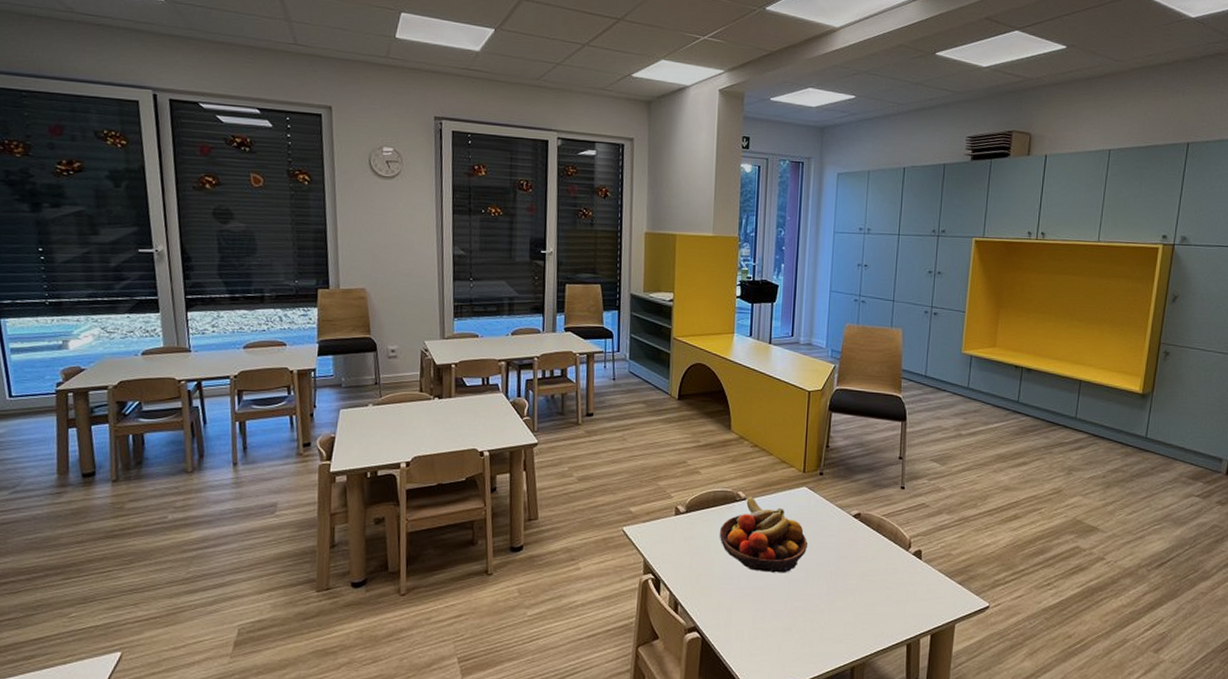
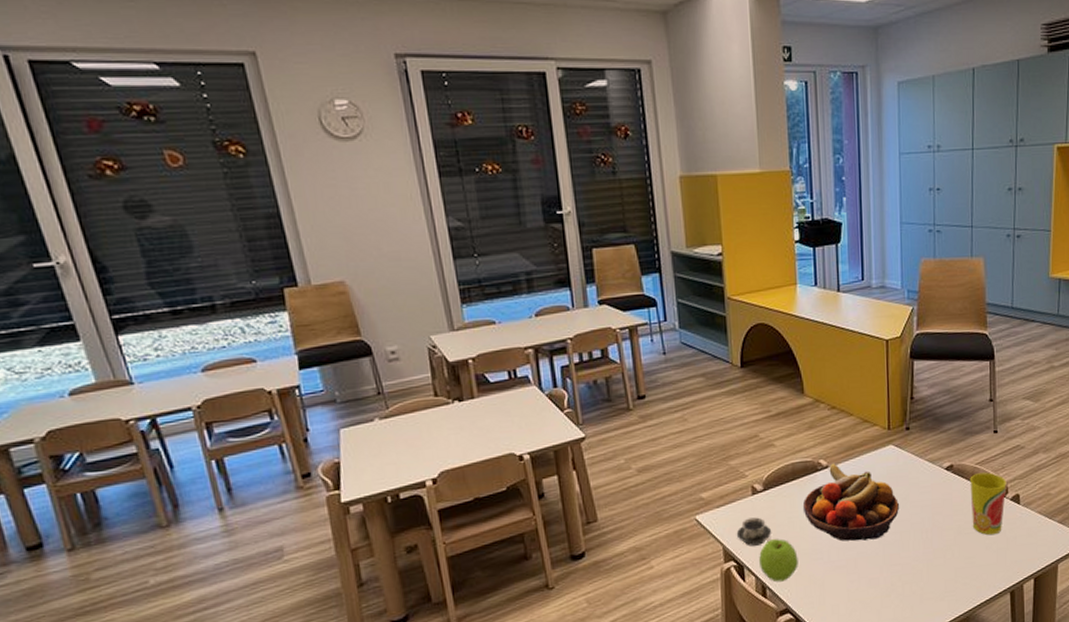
cup: none [657,536,689,563] -> present [736,517,772,546]
apple: none [675,559,710,600] -> present [759,539,798,582]
cup: none [874,524,910,586] -> present [969,472,1007,535]

